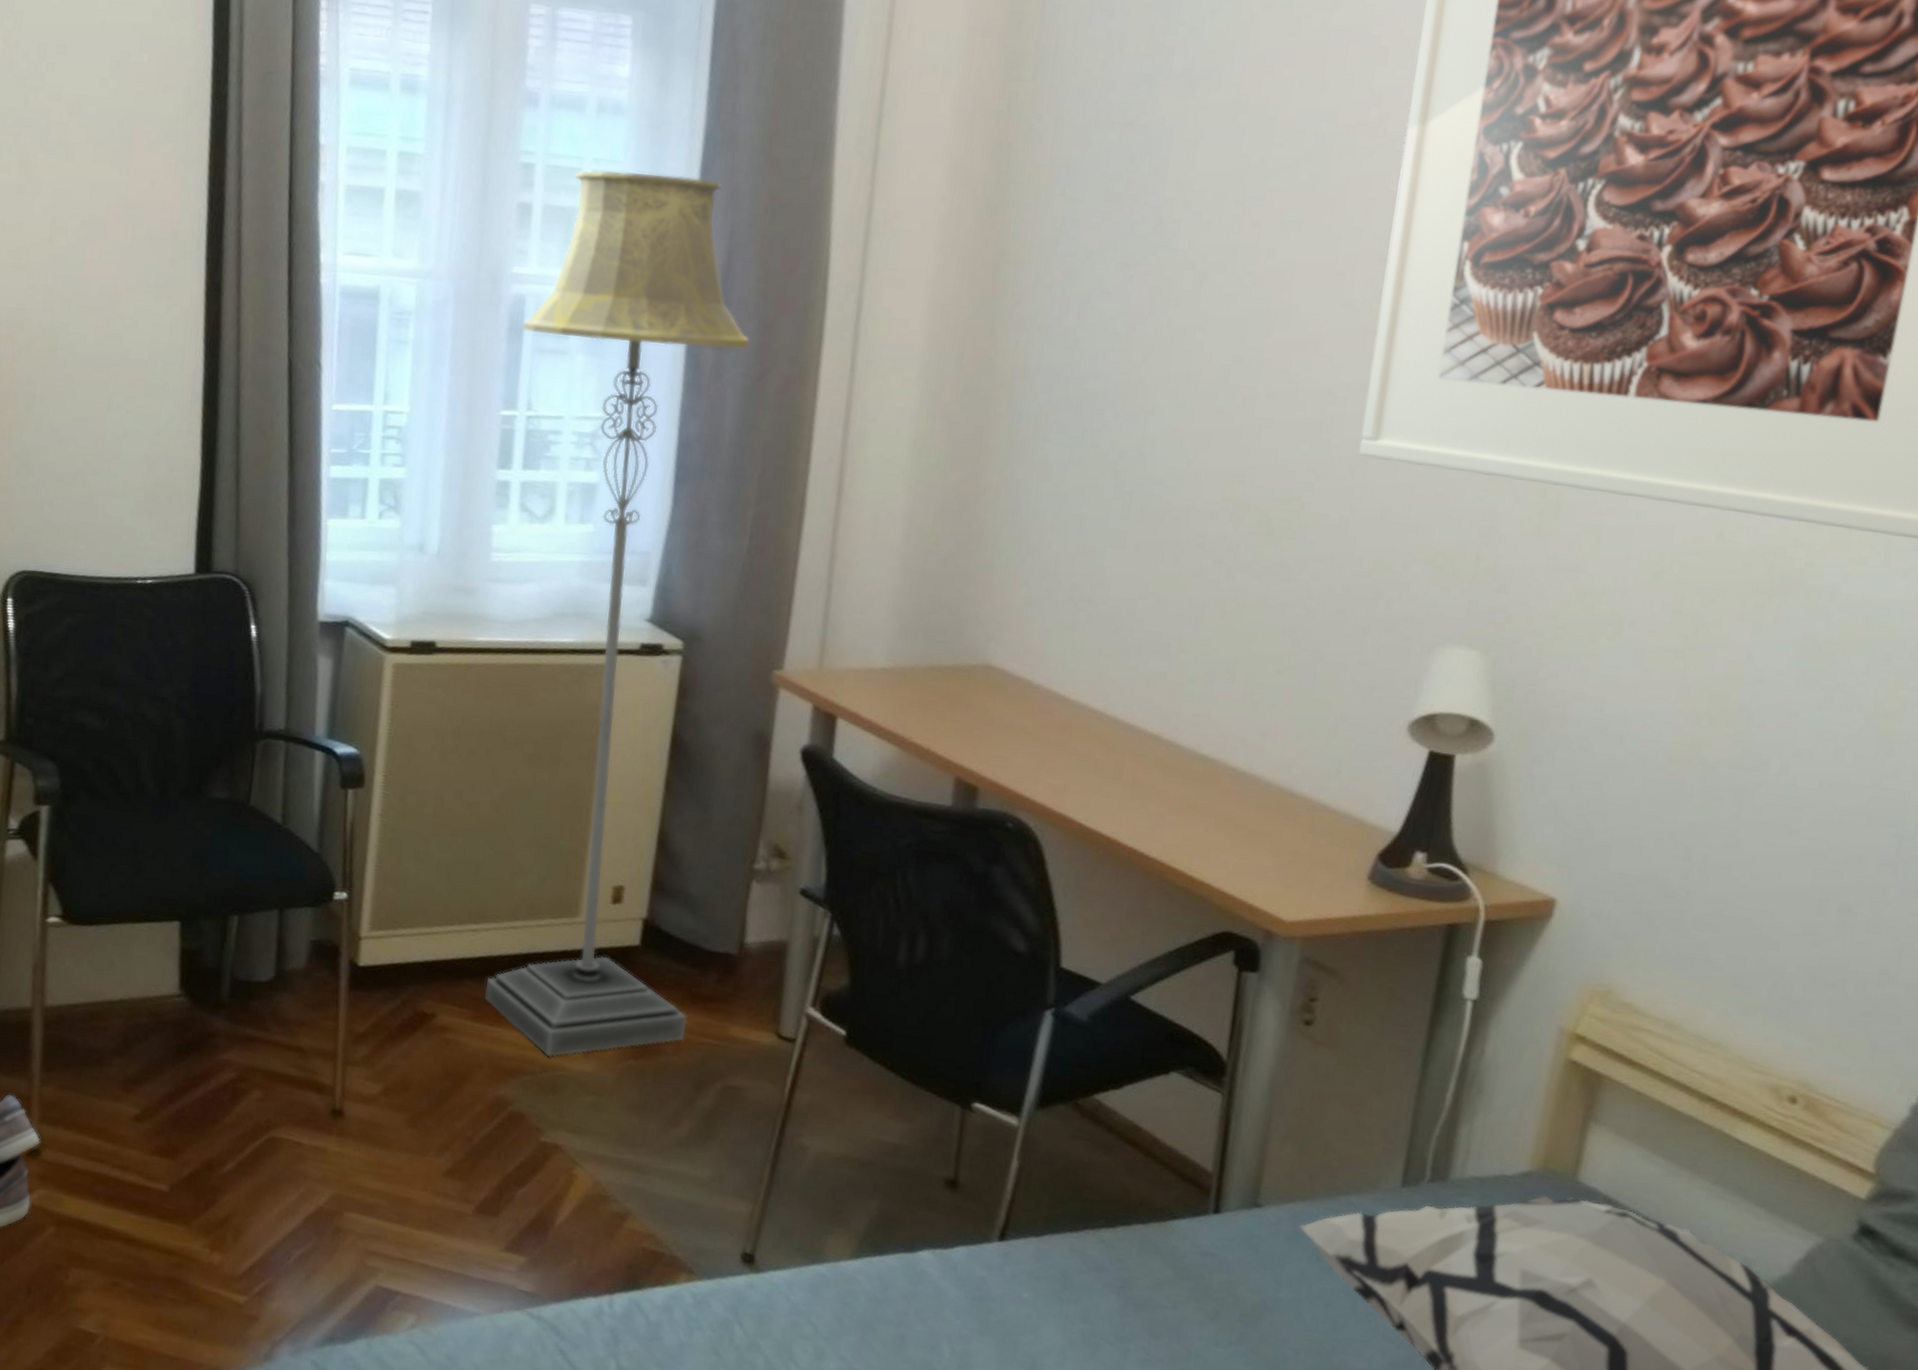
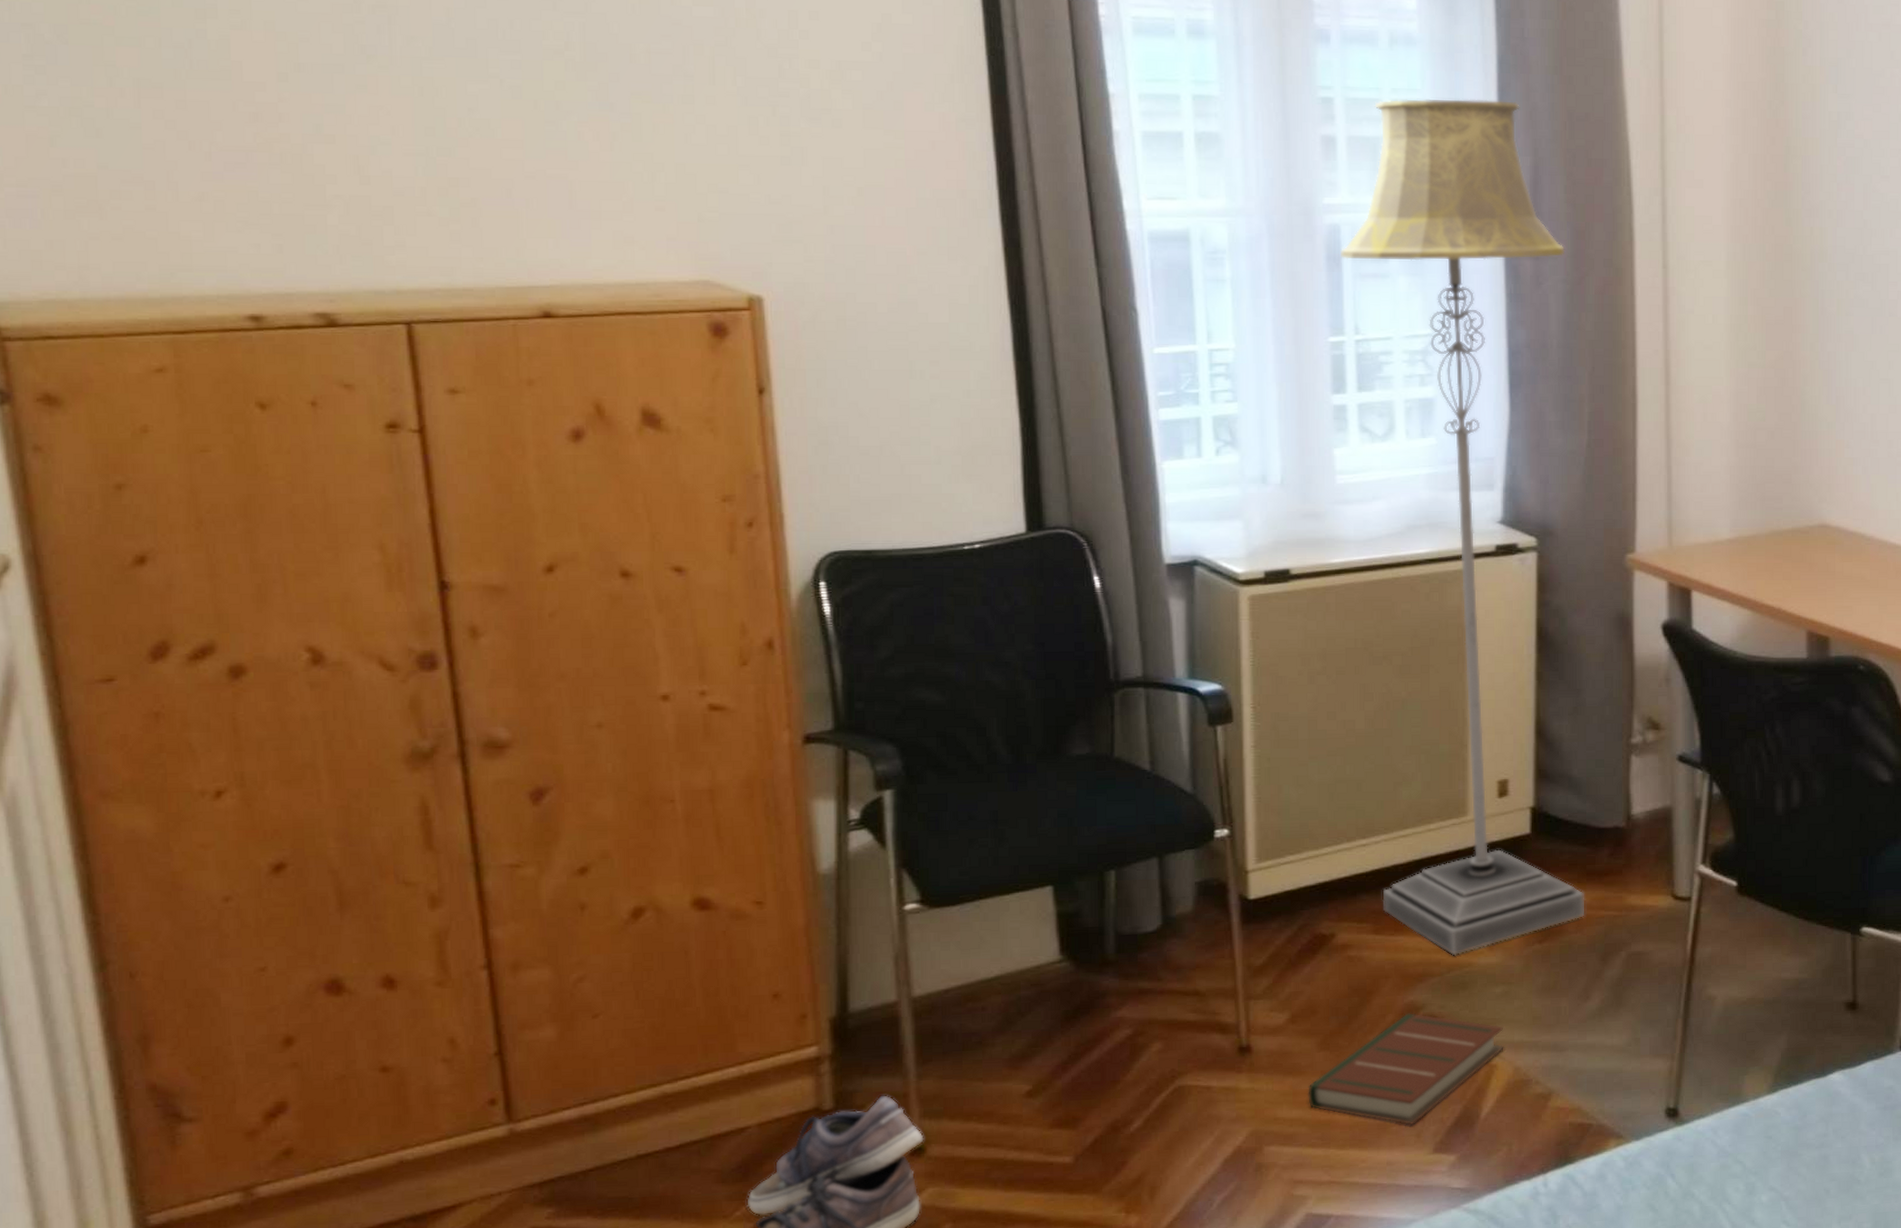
book: none [390,1106,588,1220] -> present [1308,1013,1504,1126]

